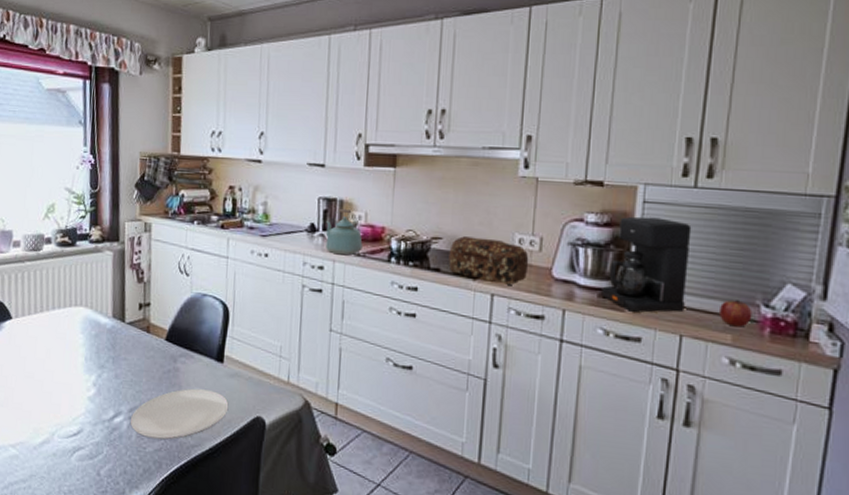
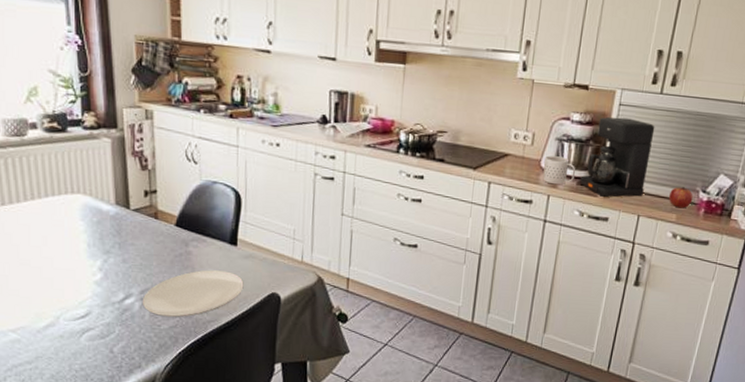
kettle: present [326,208,363,256] -> none [337,101,373,146]
bread loaf: present [449,236,529,285] -> none [452,130,523,174]
mug: none [555,263,596,298] -> present [543,155,576,185]

